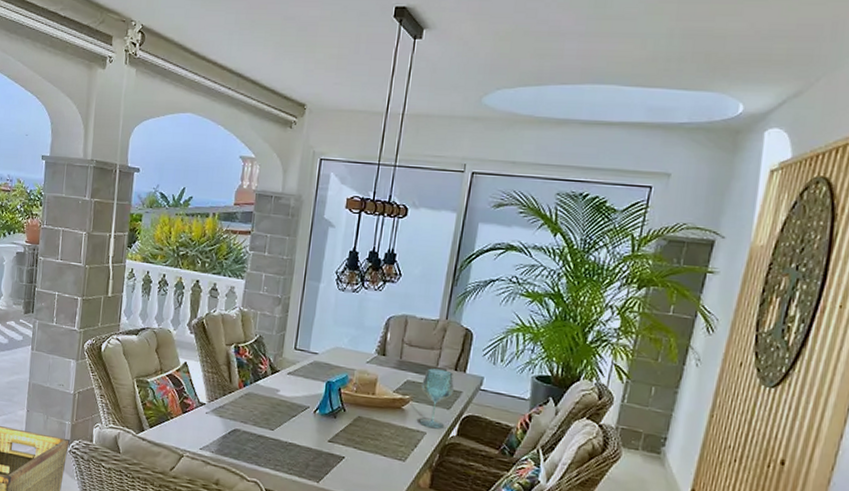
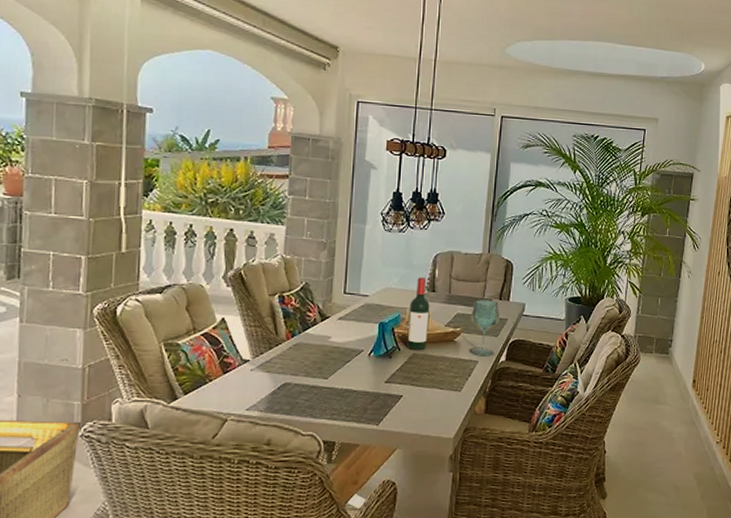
wine bottle: none [352,339,379,415] -> present [407,277,430,351]

